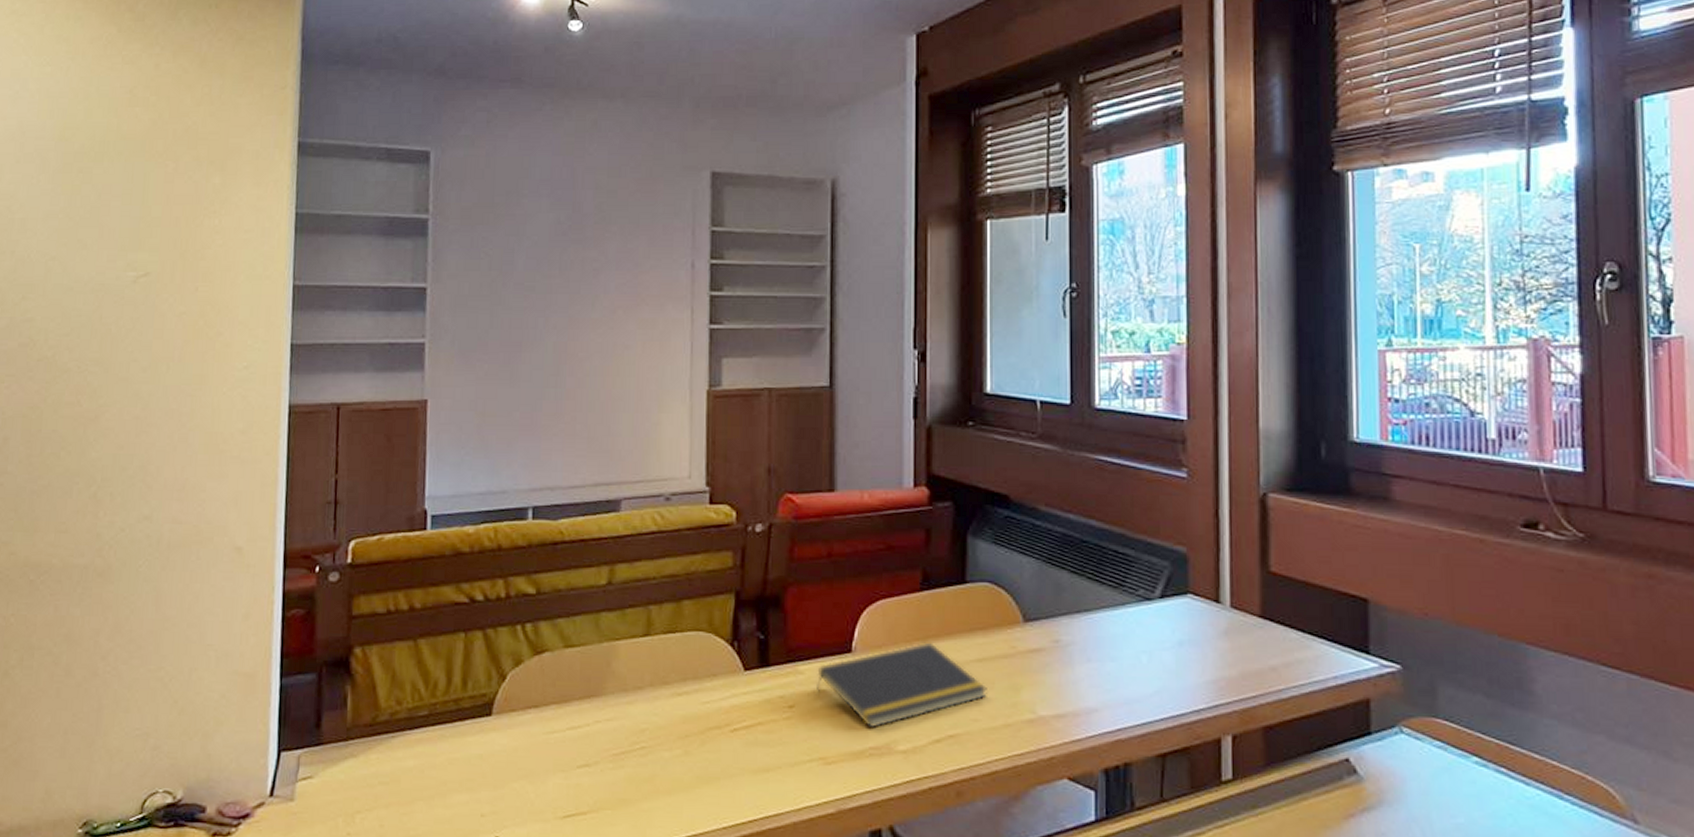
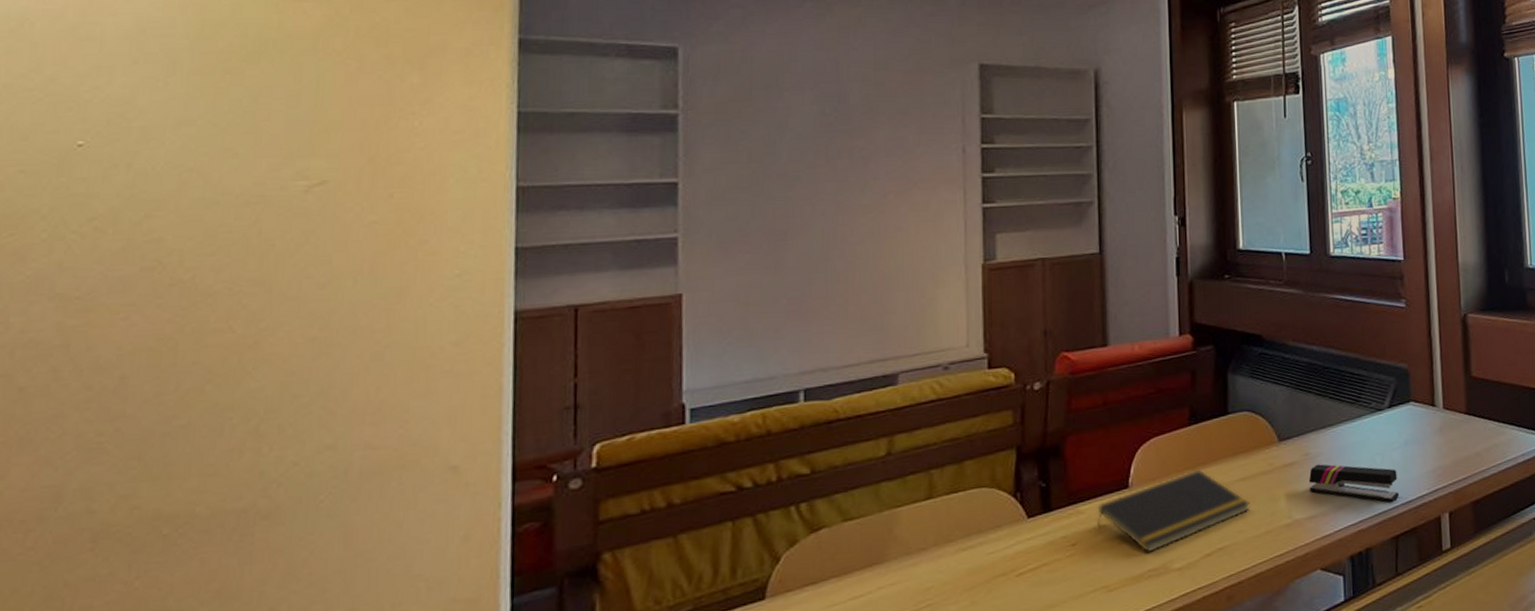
stapler: none [1057,654,1170,712] -> present [1308,464,1400,502]

